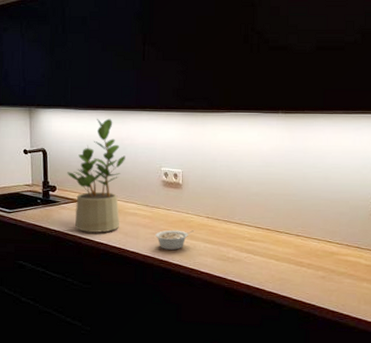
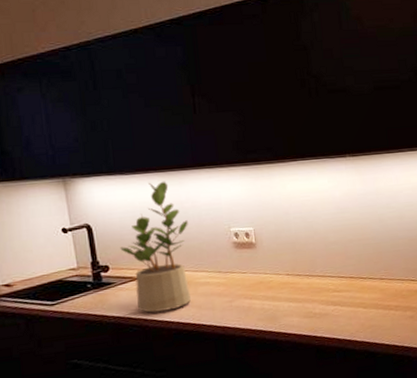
legume: present [155,229,195,250] -> none [233,291,276,317]

